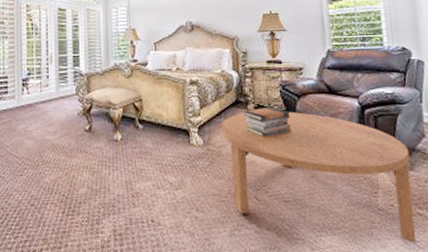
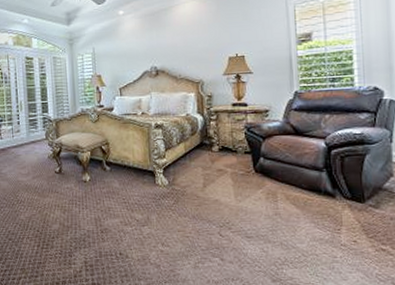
coffee table: present [221,112,417,243] -> none [186,153,378,276]
book stack: present [243,106,291,137] -> none [207,148,256,178]

